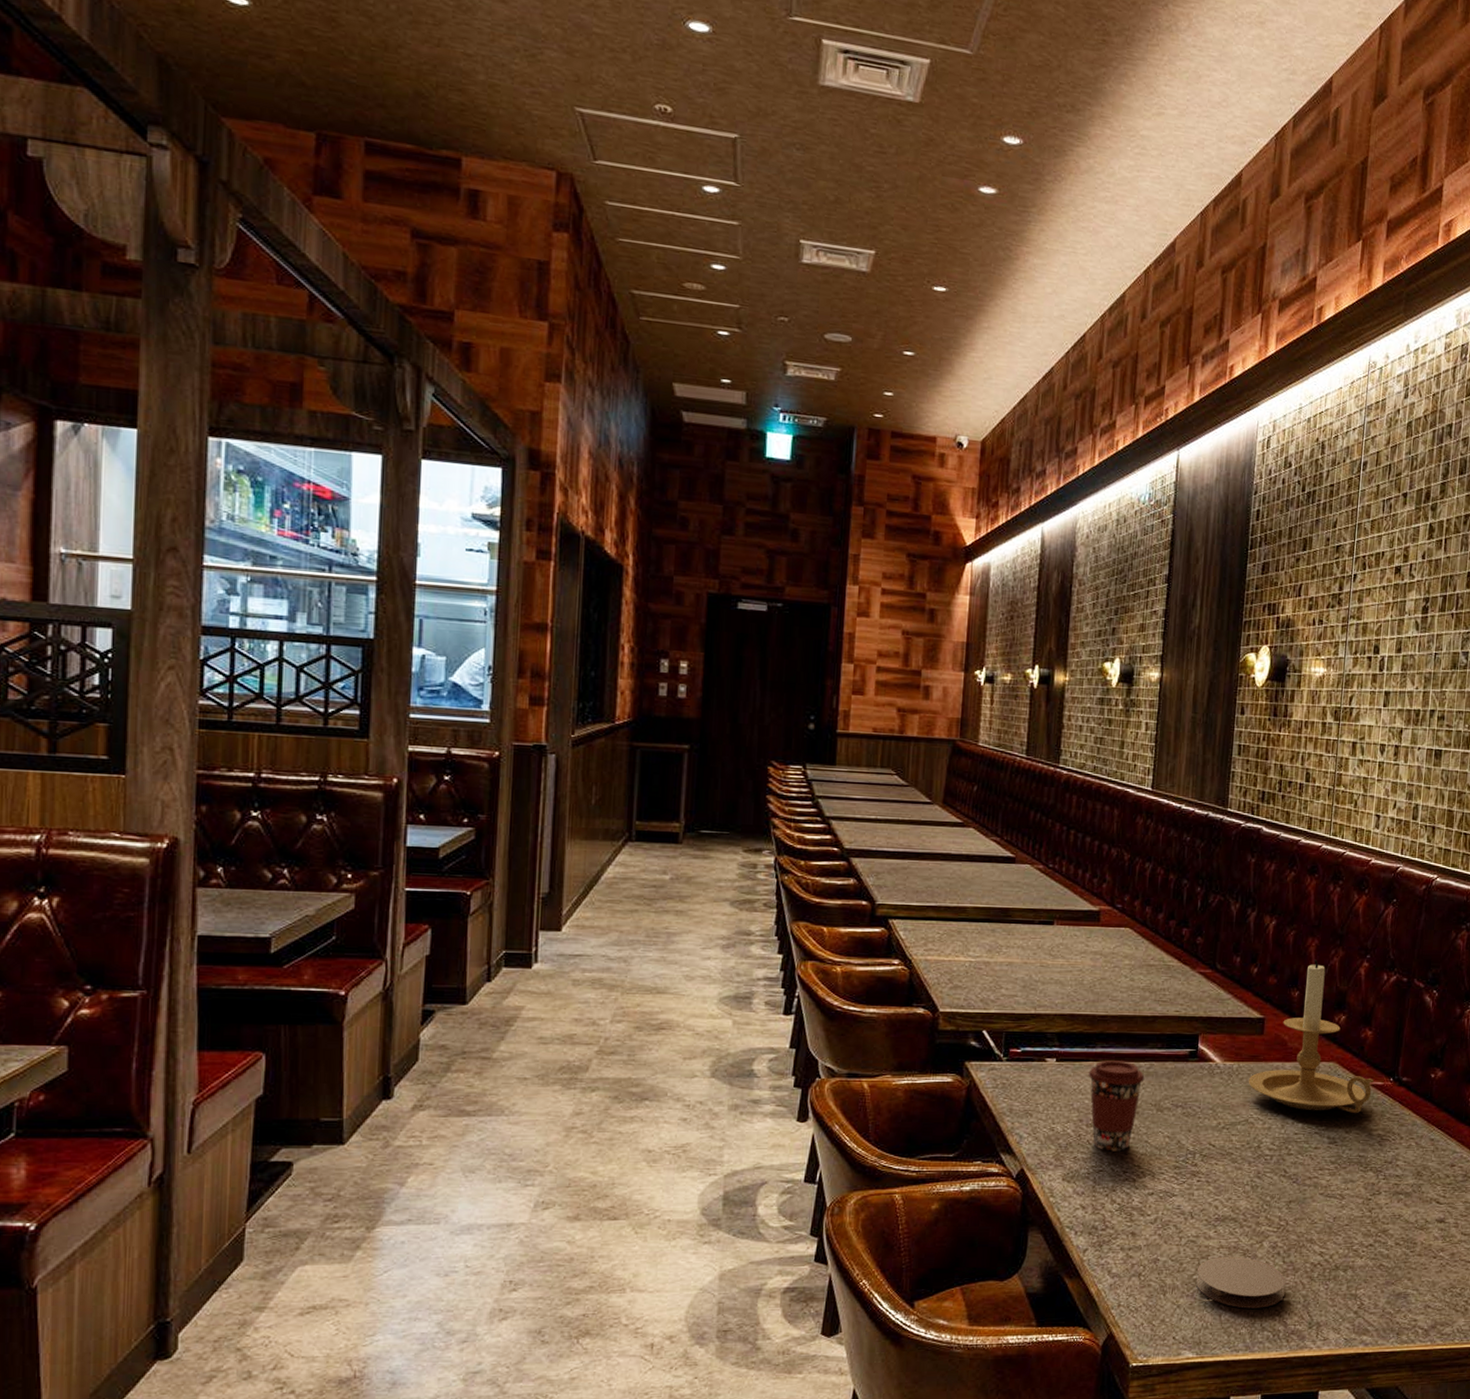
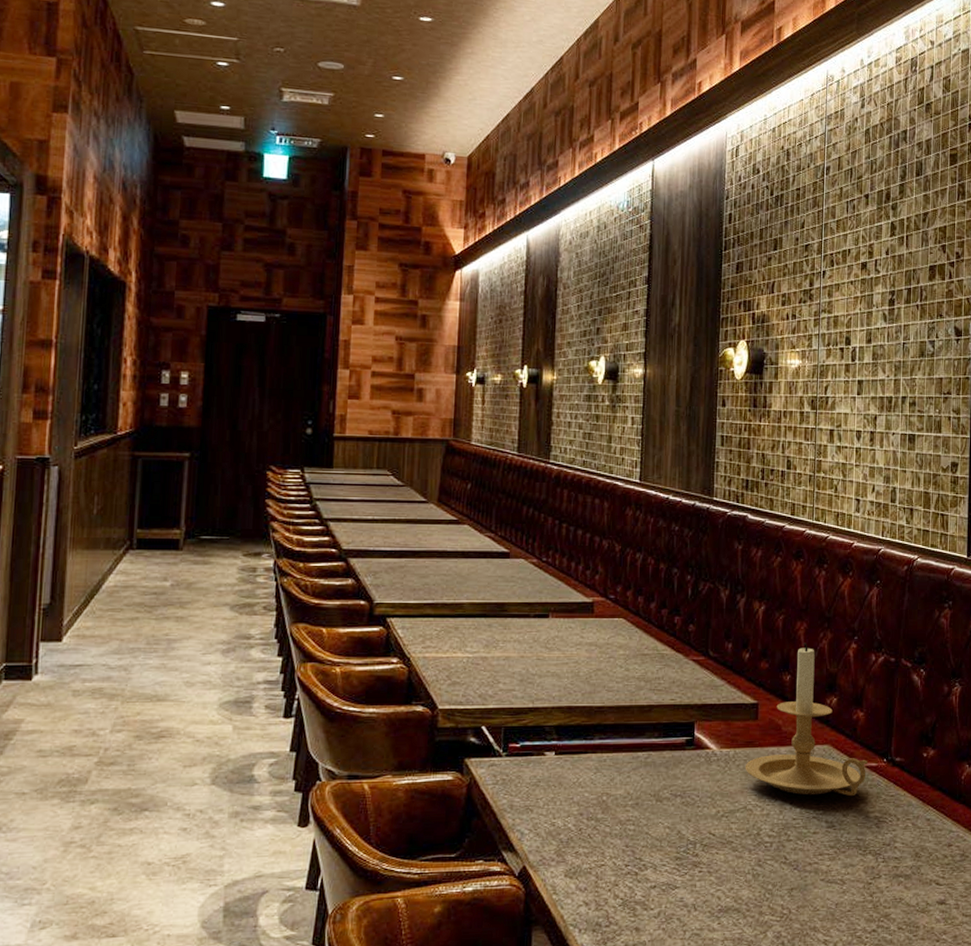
coffee cup: present [1088,1060,1145,1152] -> none [587,752,643,845]

